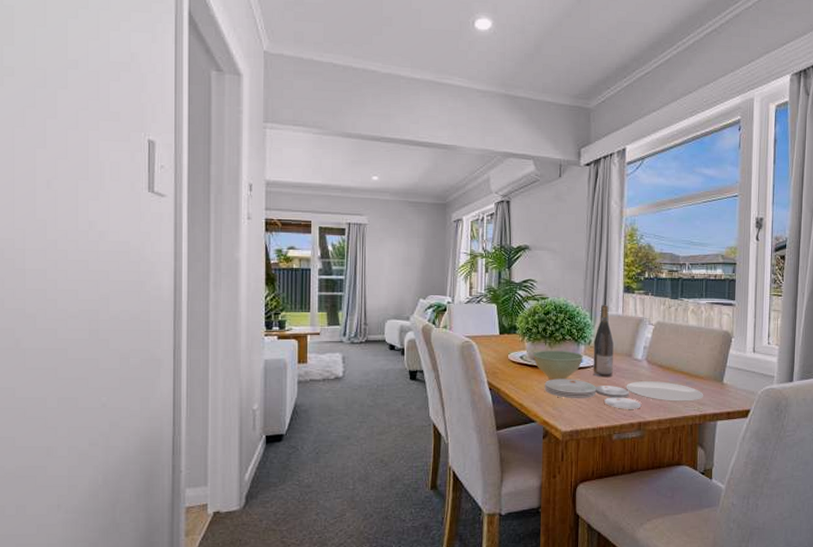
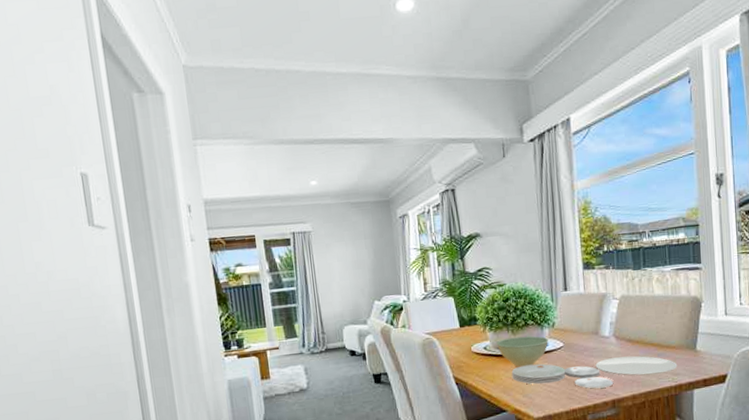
wine bottle: present [593,305,614,378] -> none [557,284,581,359]

